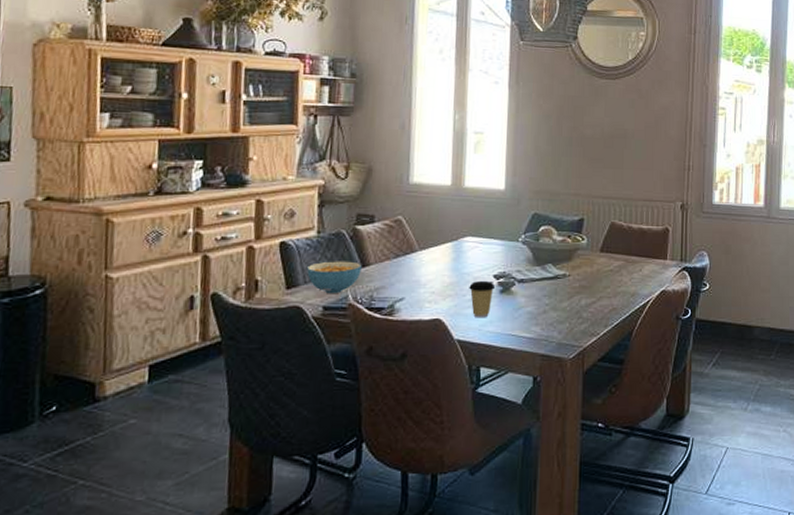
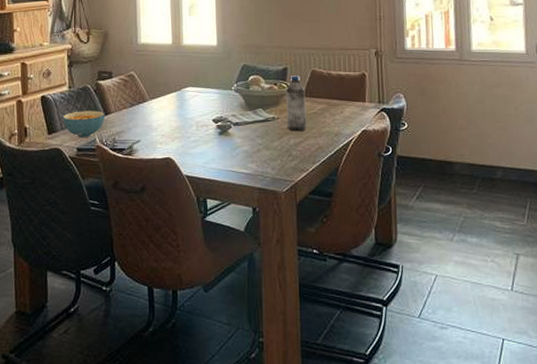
coffee cup: present [469,281,496,318] -> none [193,125,215,157]
water bottle: none [579,228,602,290] -> present [285,76,307,131]

